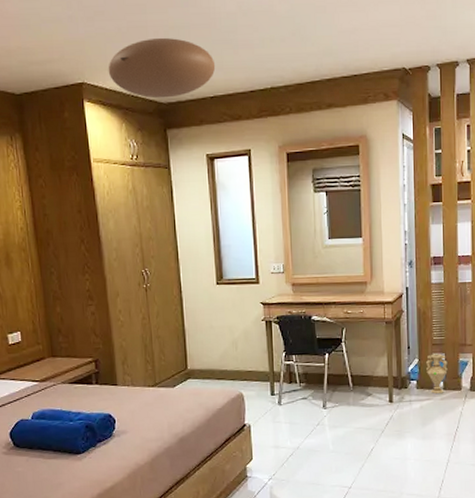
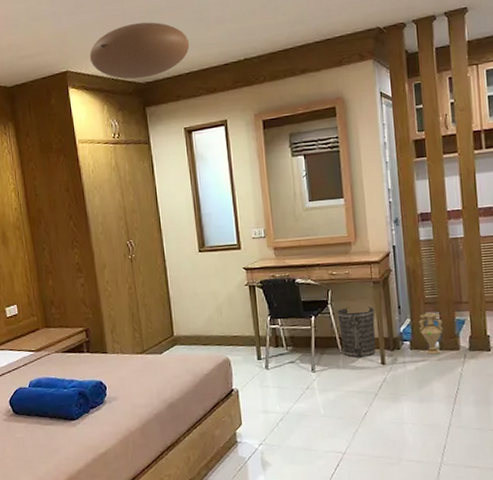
wastebasket: none [350,346,385,395] -> present [337,307,376,357]

